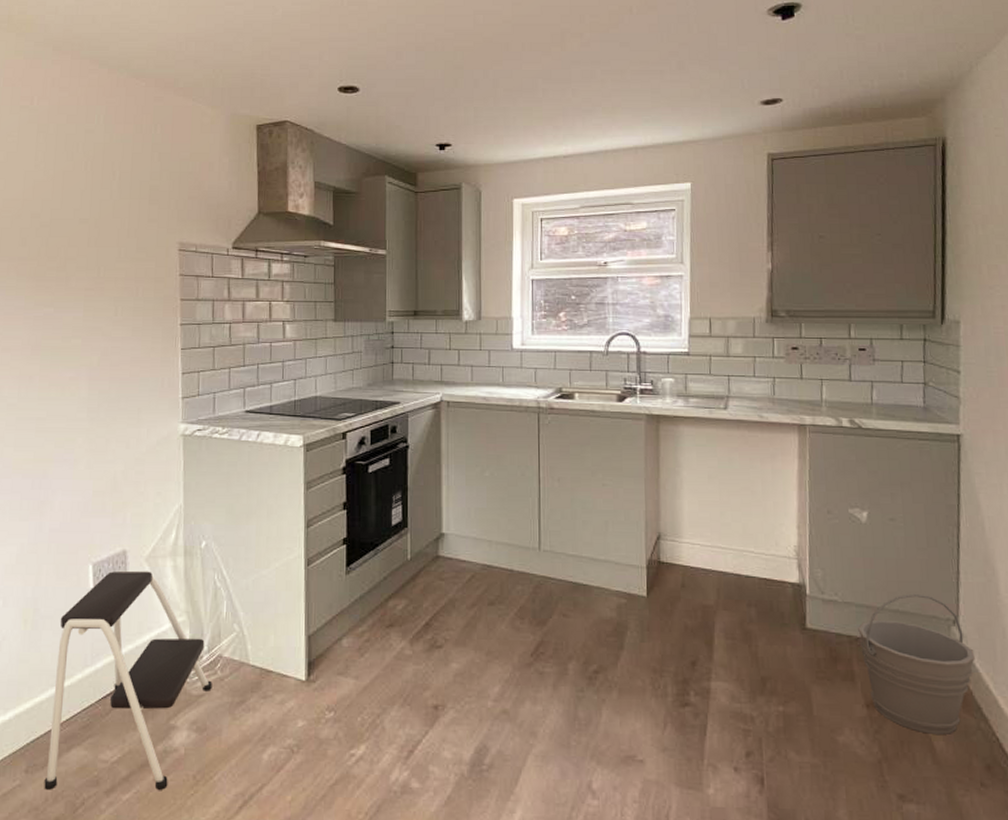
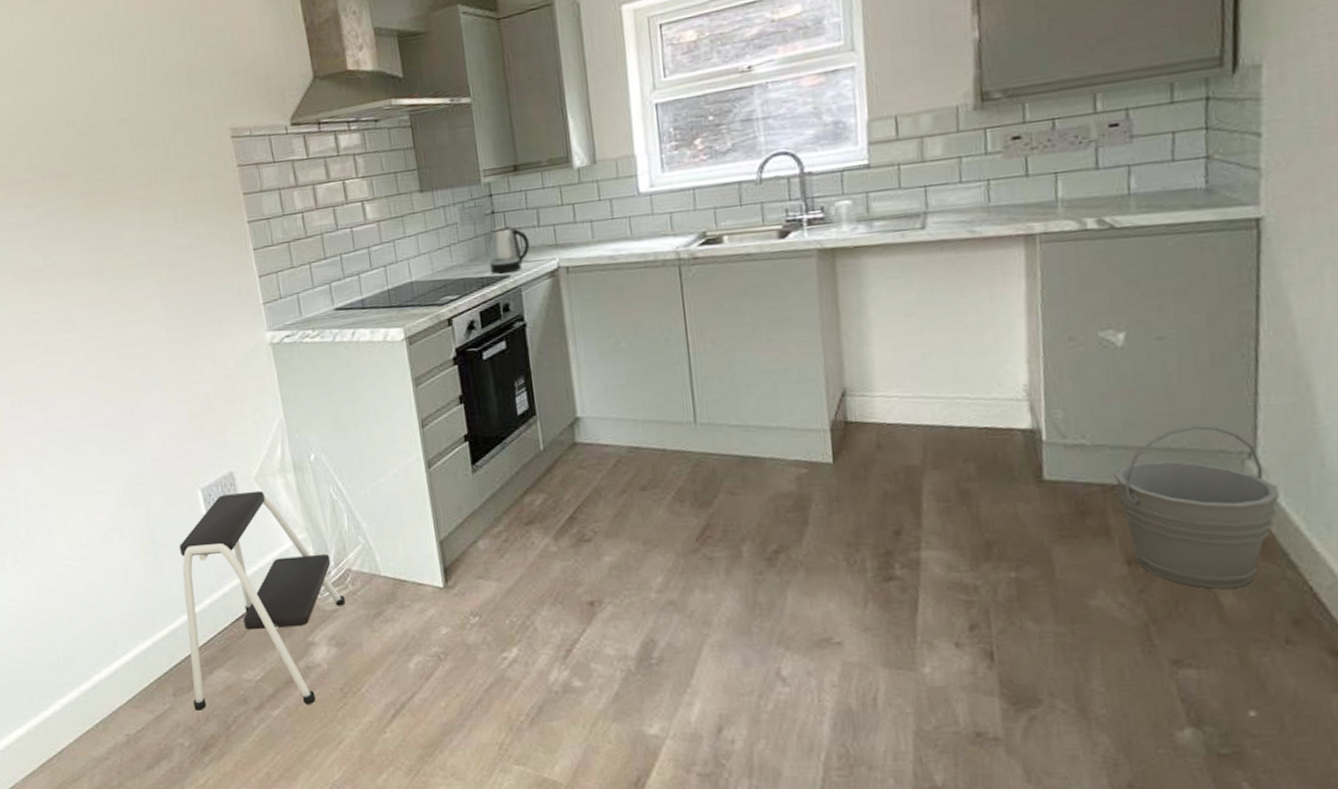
kettle: none [383,360,420,400] -> present [484,226,530,274]

